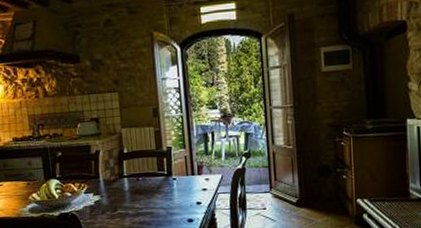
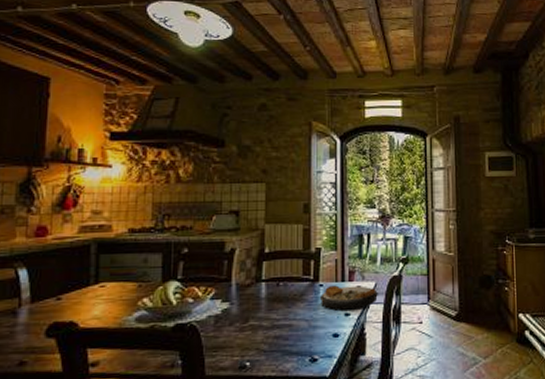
plate: none [173,178,225,200] -> present [319,285,378,310]

